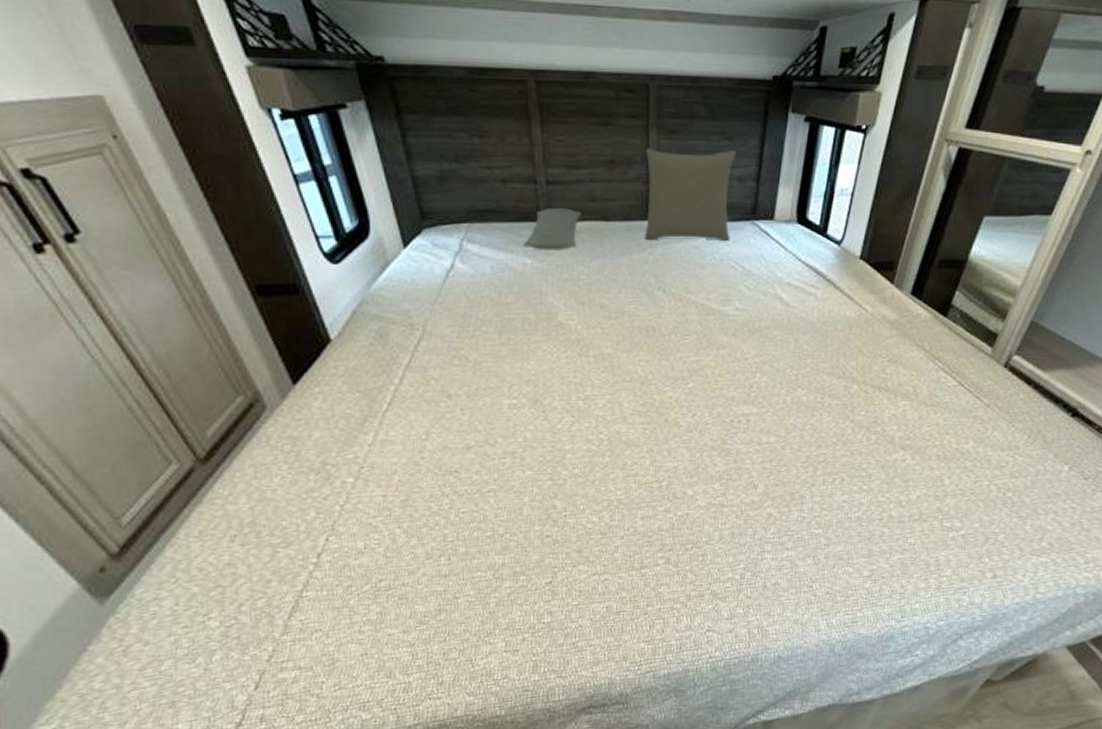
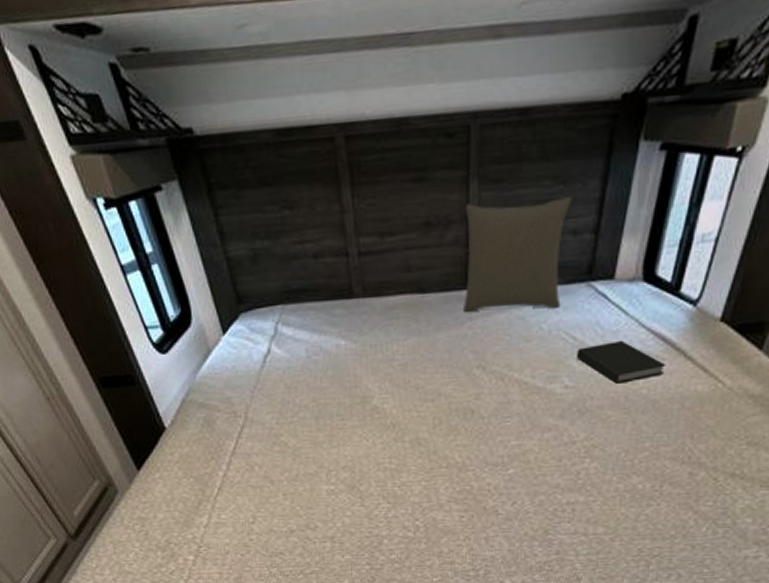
pillow: present [523,208,581,251] -> none [336,281,395,330]
book: none [746,270,820,308] -> present [577,340,666,384]

